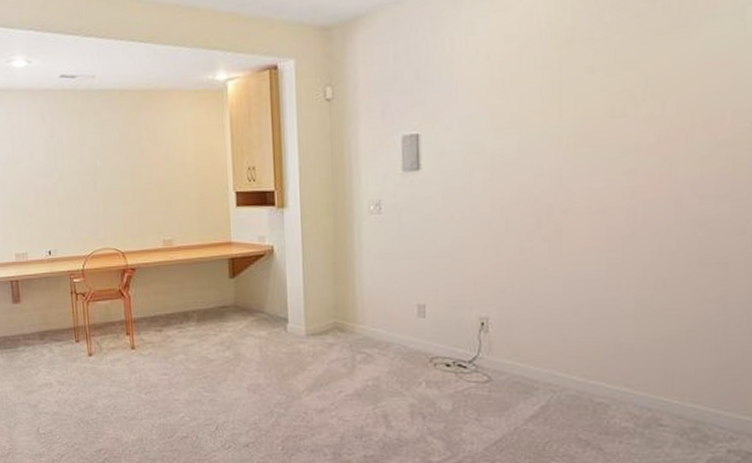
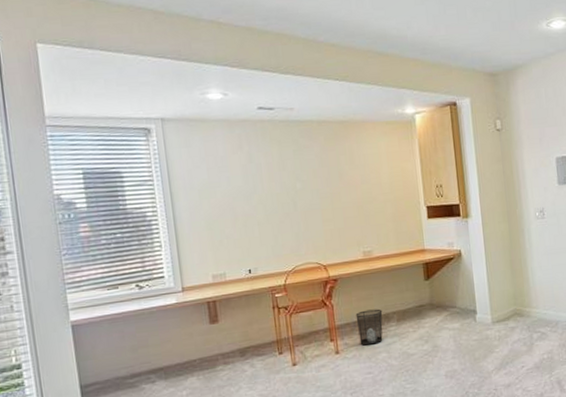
waste bin: none [153,305,182,344] -> present [355,309,383,346]

